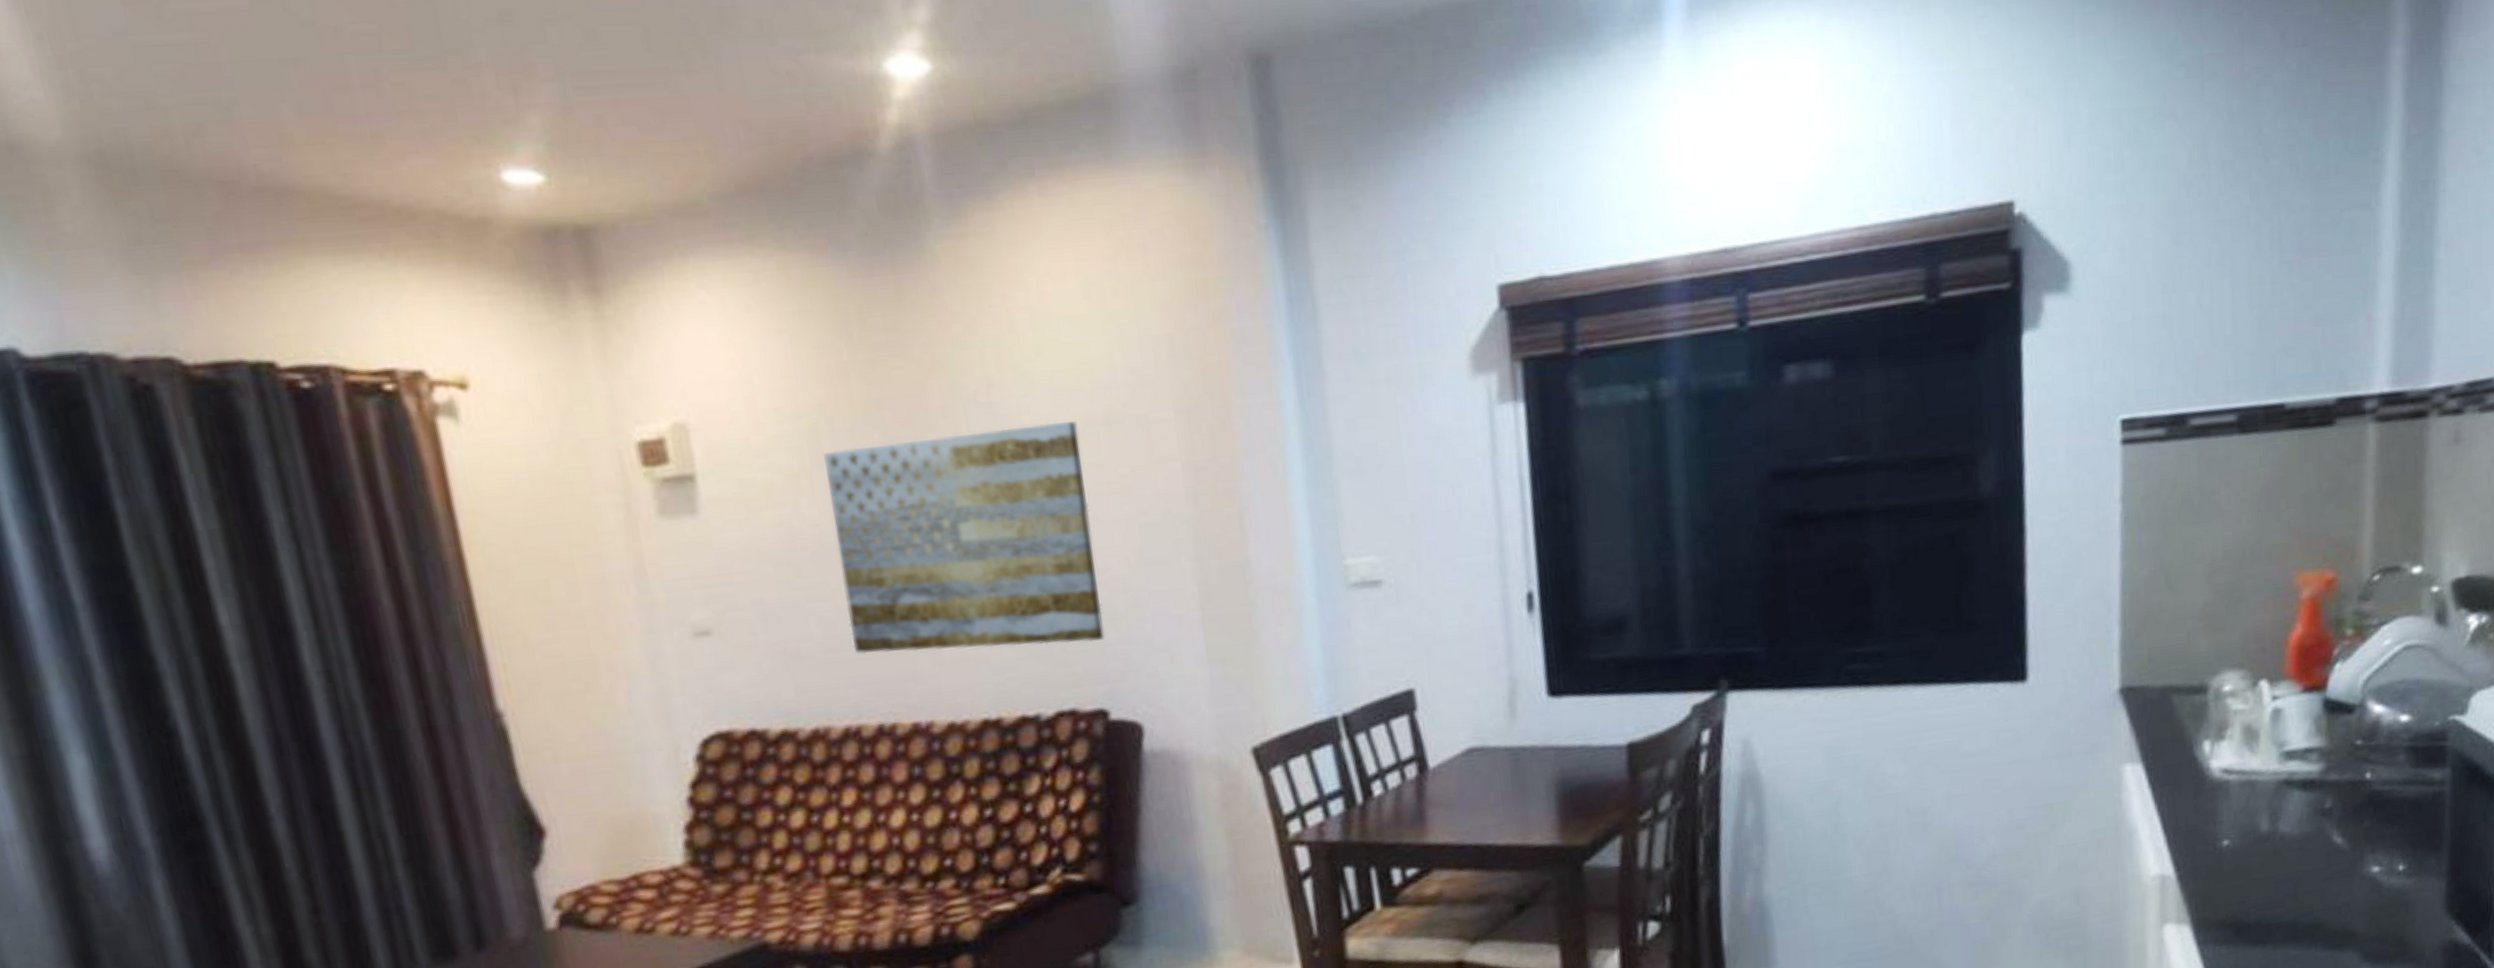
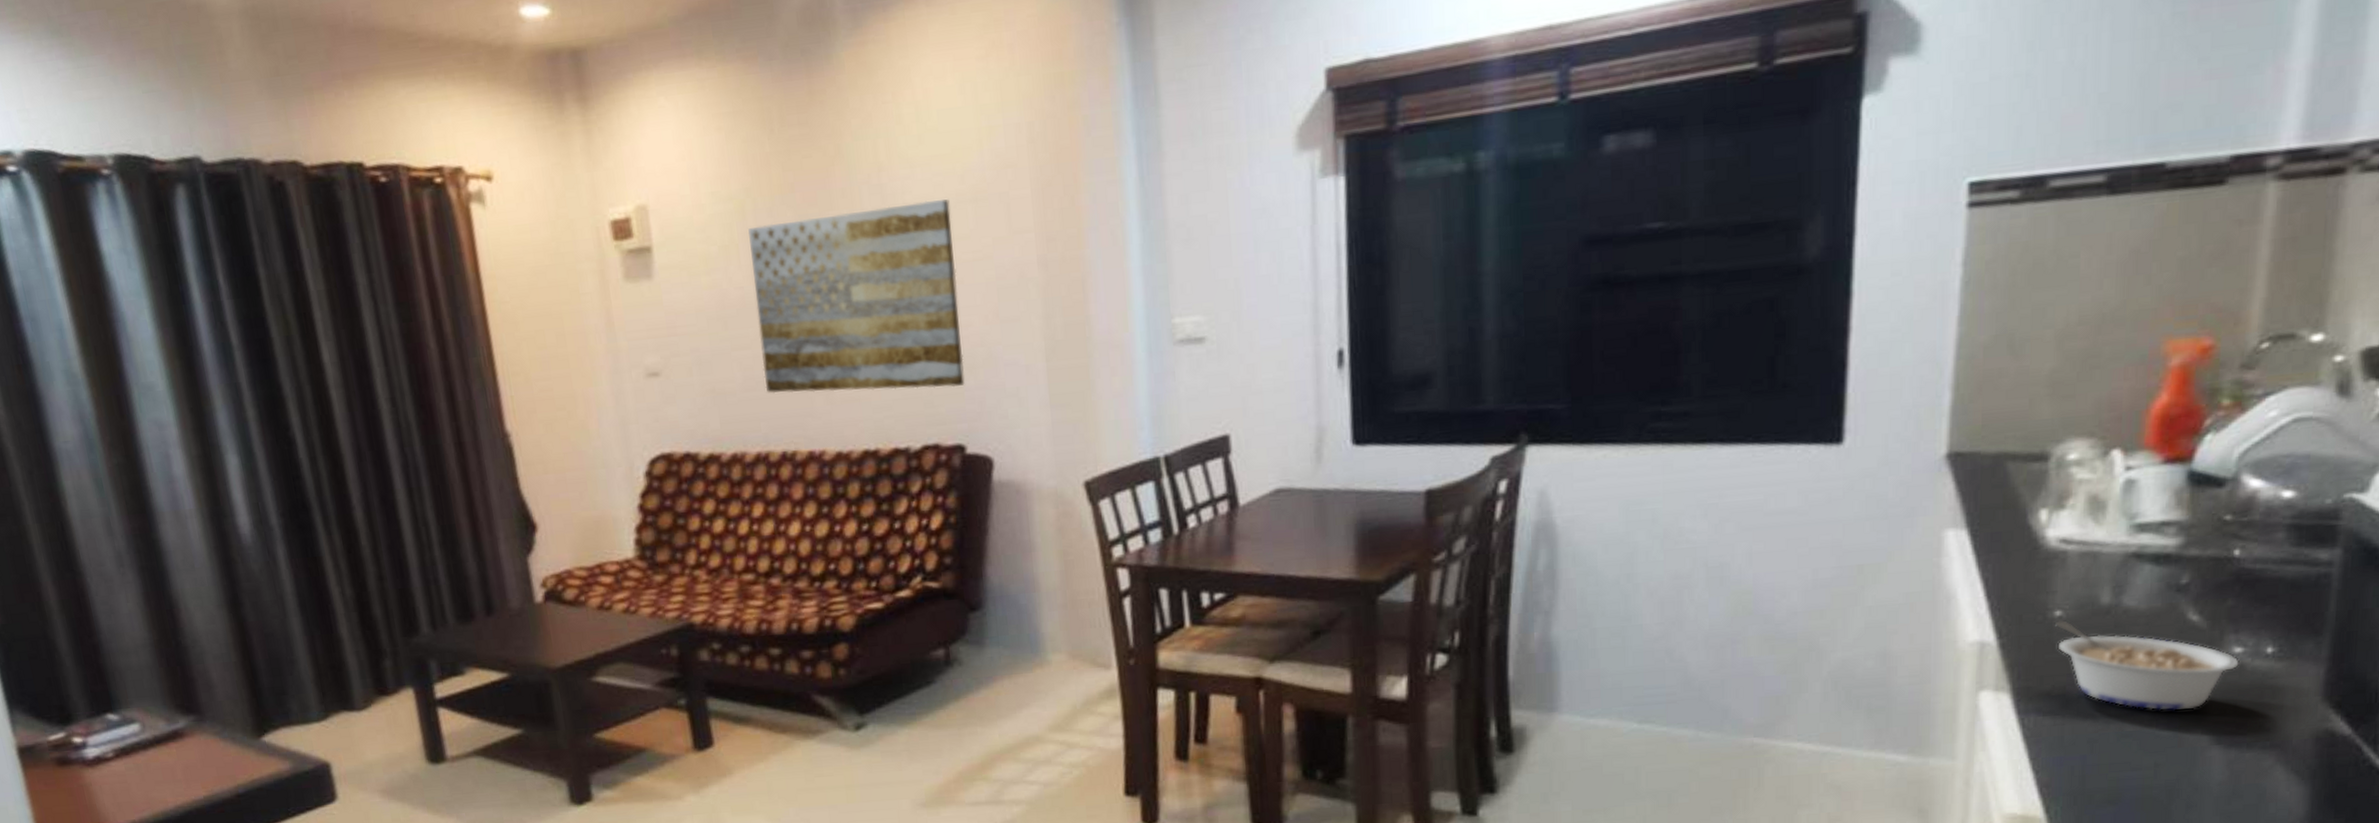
legume: none [2224,849,2378,933] -> present [2055,620,2240,711]

